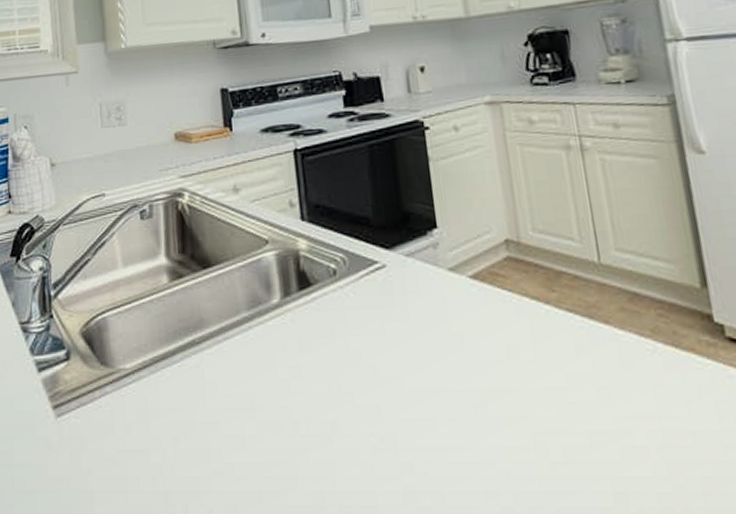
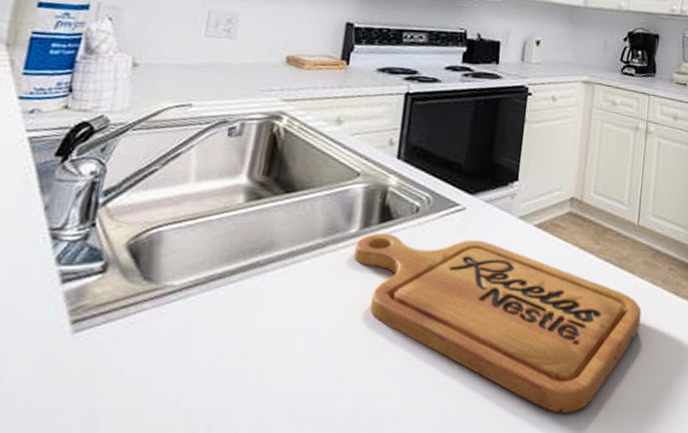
cutting board: none [281,299,636,499] -> present [354,232,642,413]

